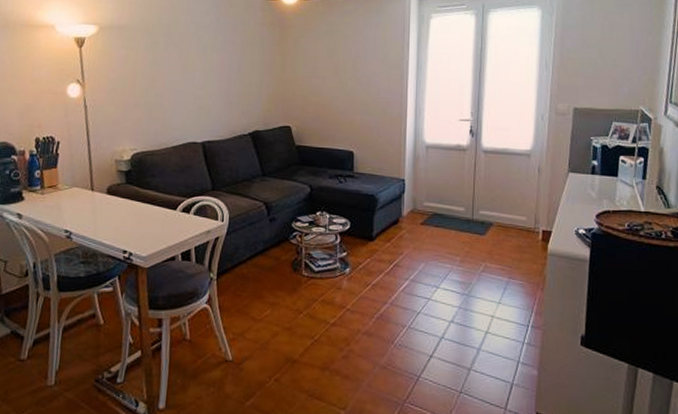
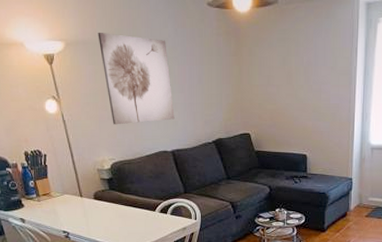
wall art: none [134,17,209,113] -> present [98,32,175,125]

